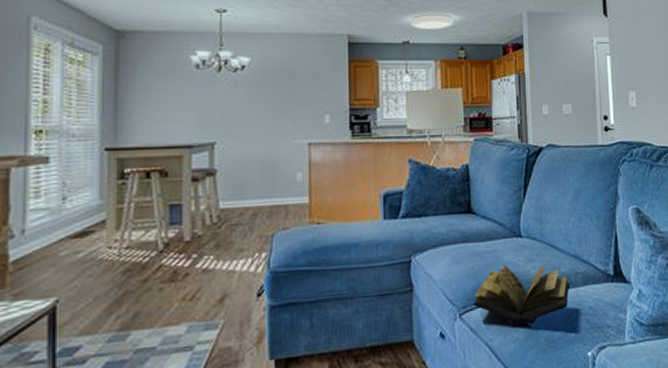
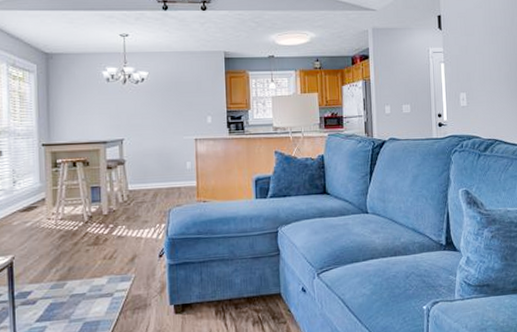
book: present [474,263,570,325] -> none [329,235,408,283]

